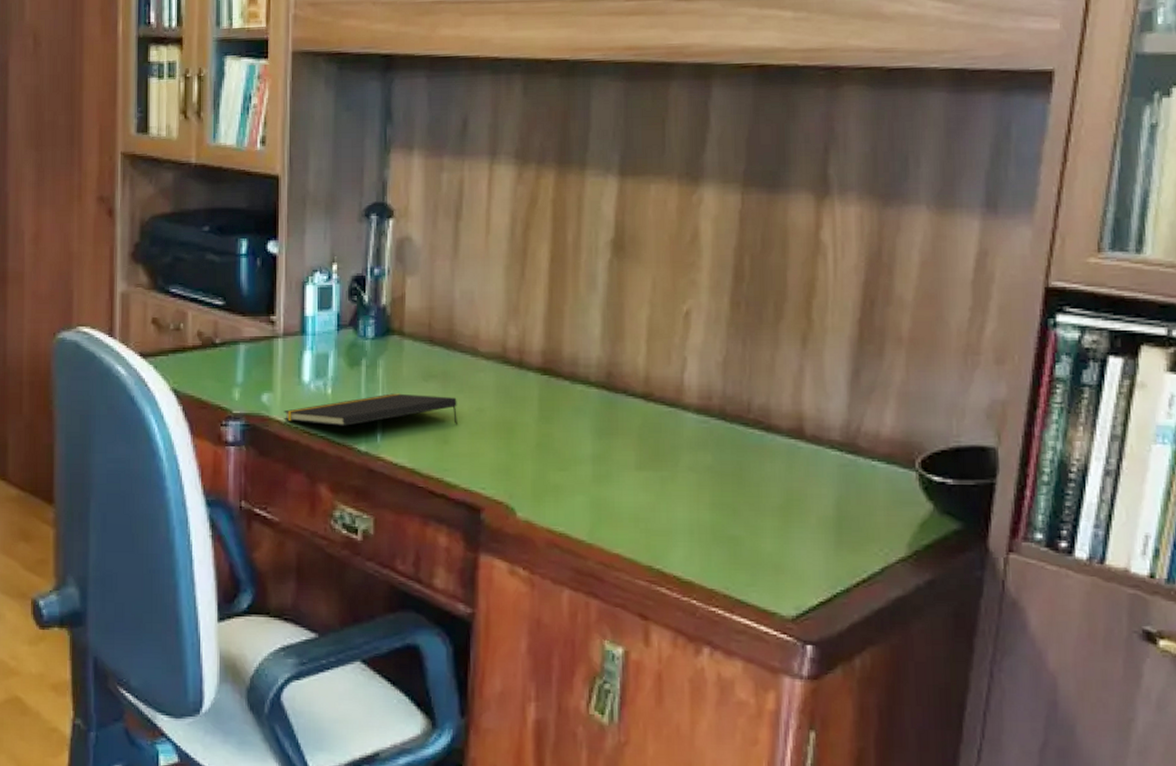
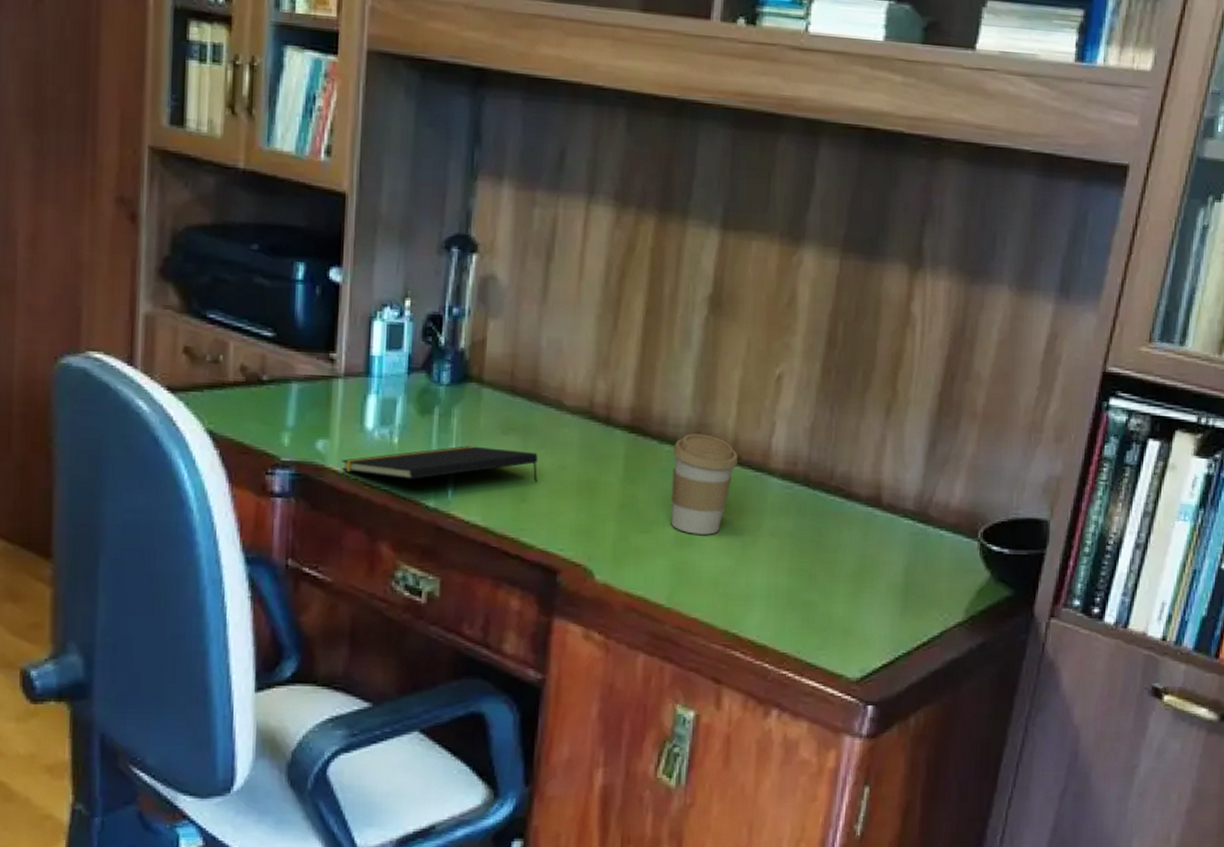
coffee cup: none [584,373,650,471] -> present [670,433,738,535]

